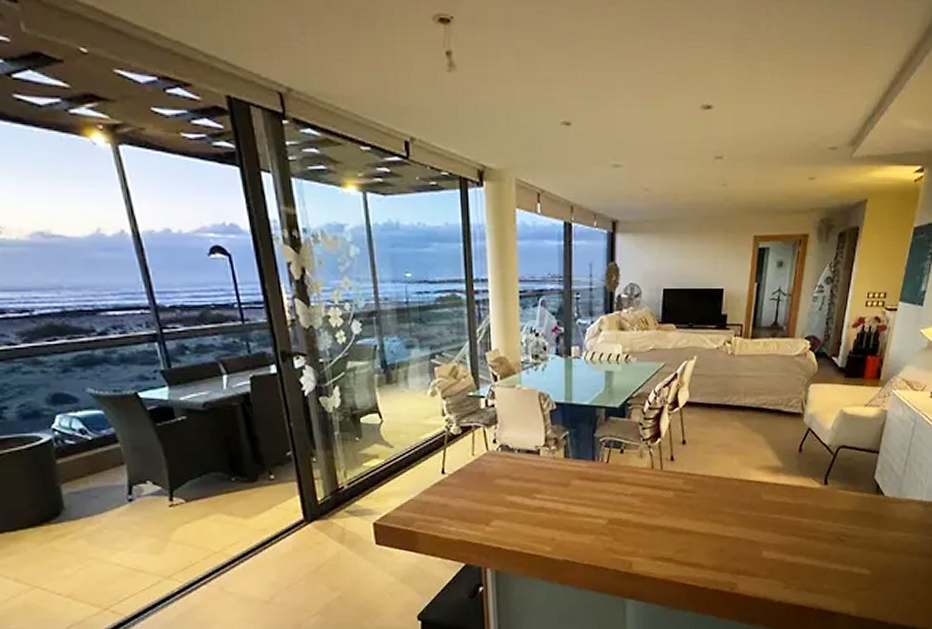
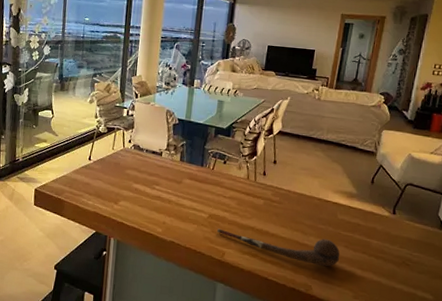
spoon: none [621,526,768,558] -> present [217,228,340,267]

